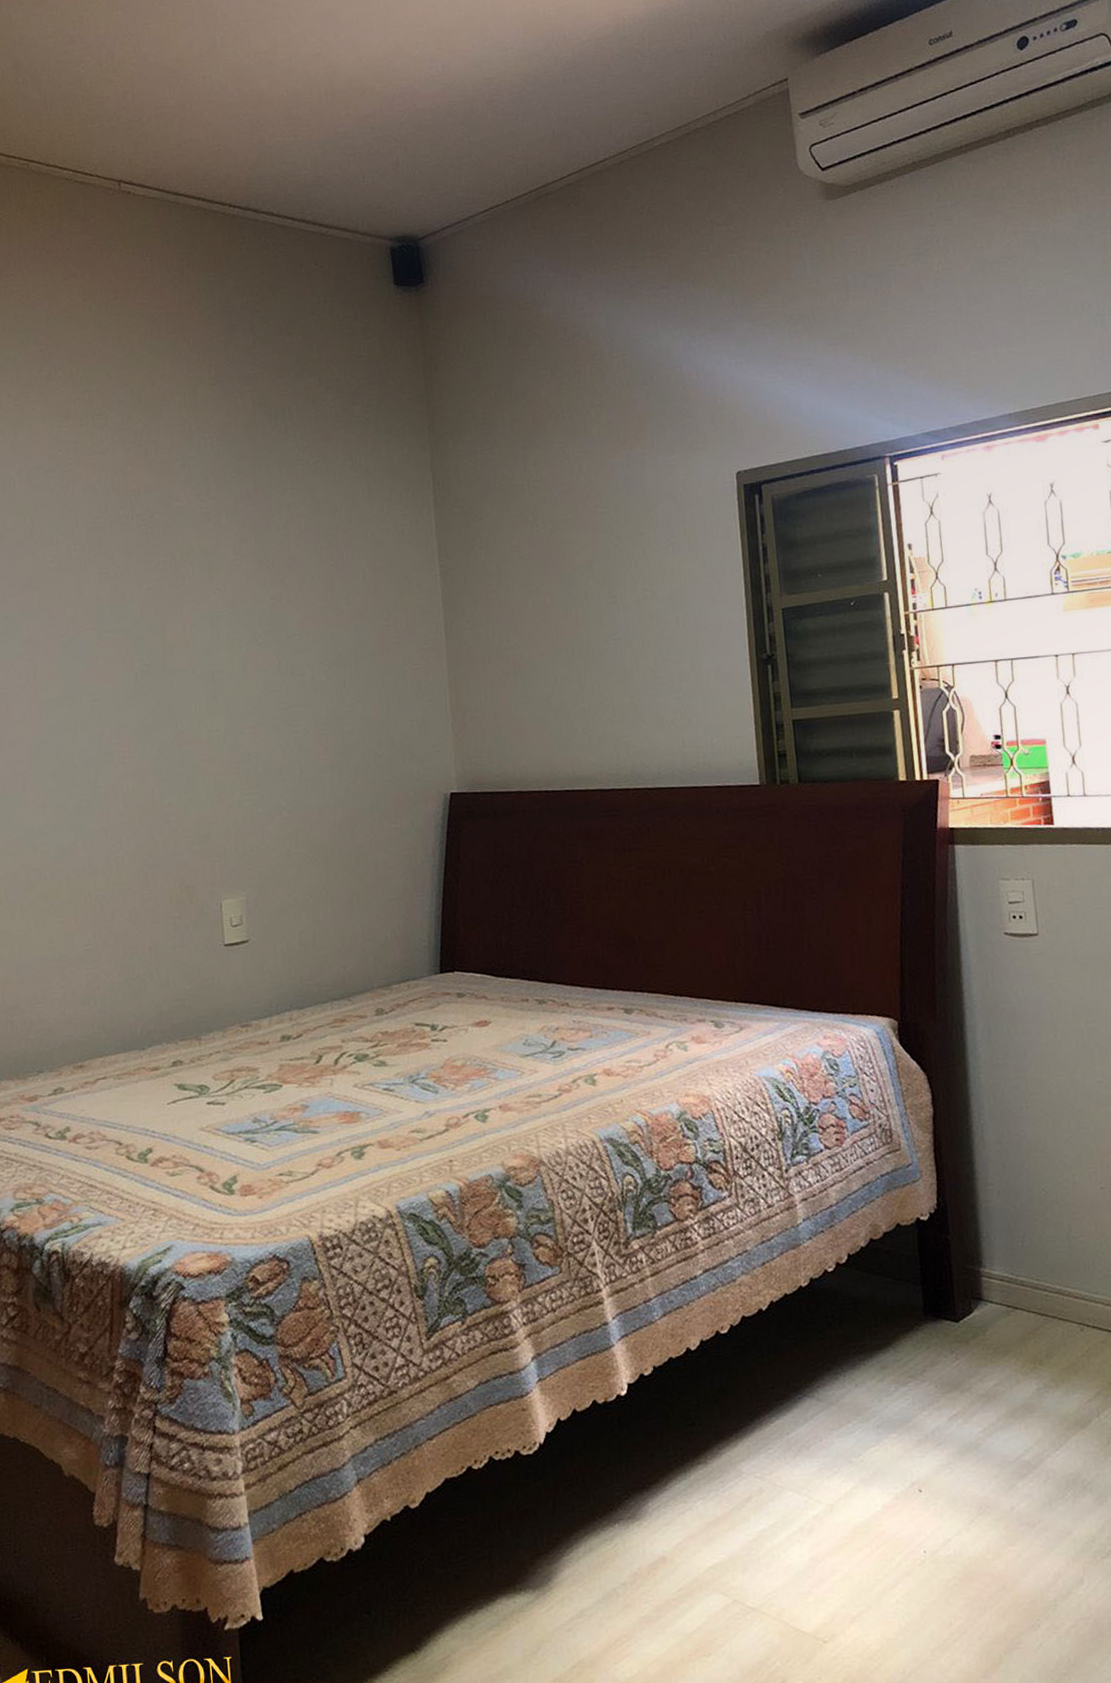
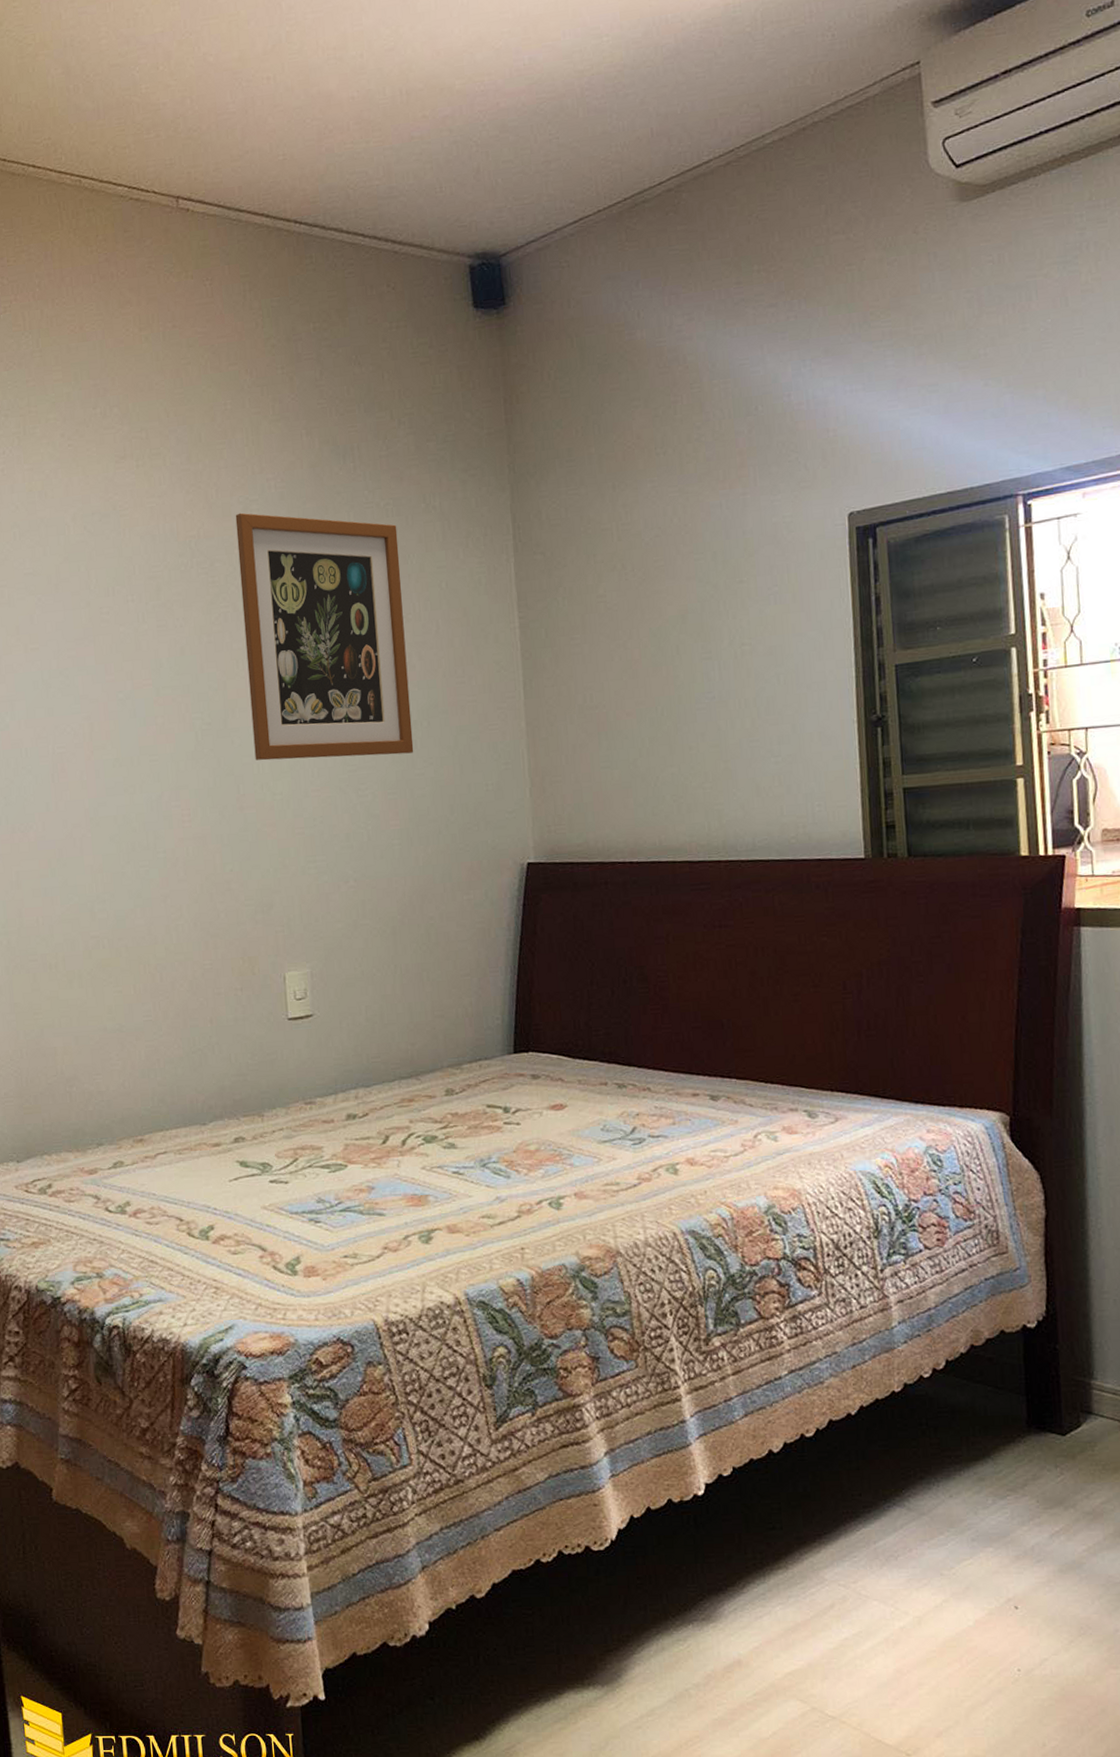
wall art: none [173,468,343,700] -> present [235,512,414,761]

